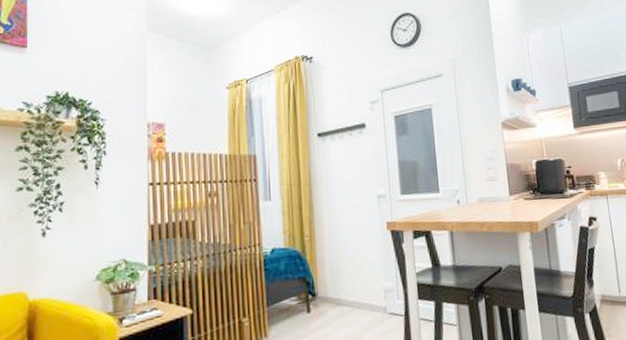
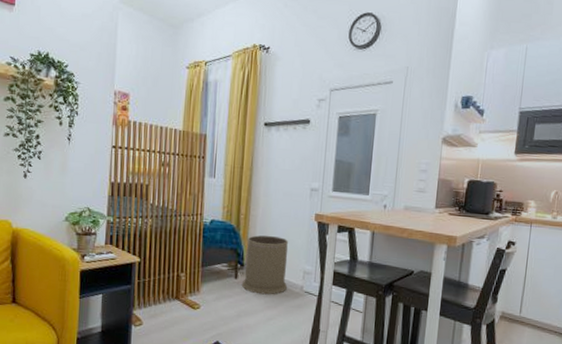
trash can: none [315,254,369,327] -> present [241,235,289,295]

